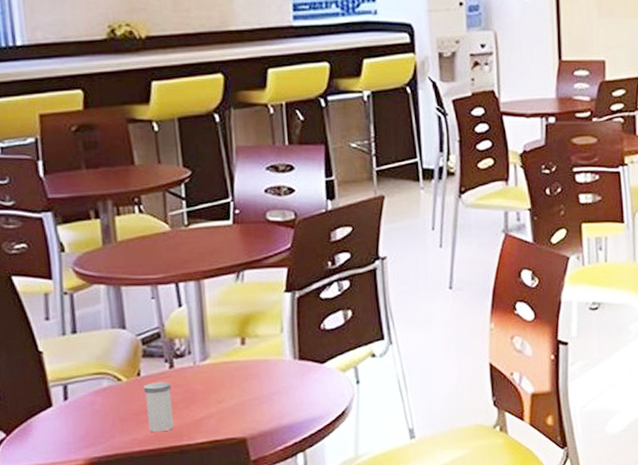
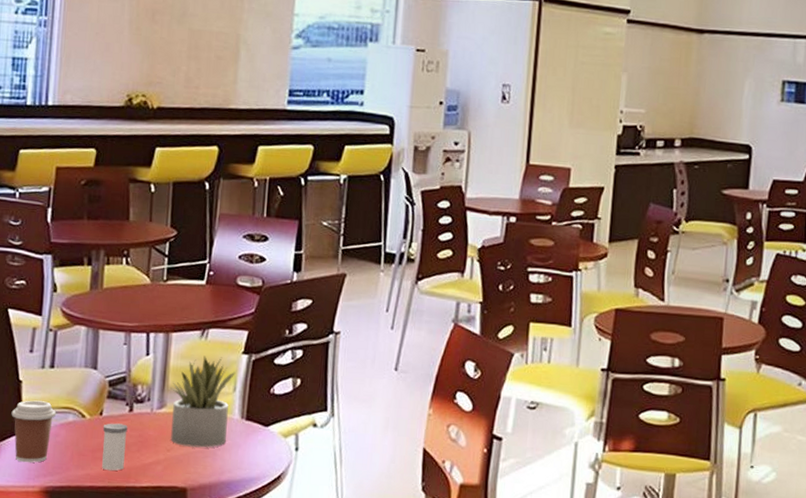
coffee cup: none [36,370,89,437] -> present [11,400,57,463]
succulent plant: none [211,298,281,396] -> present [170,355,236,448]

